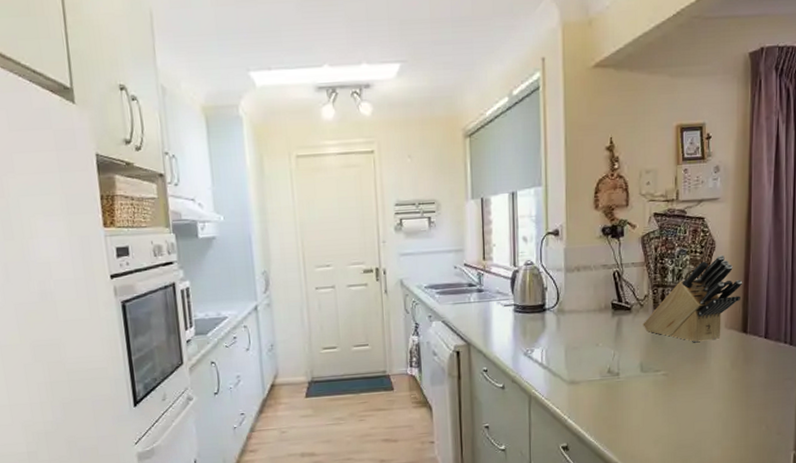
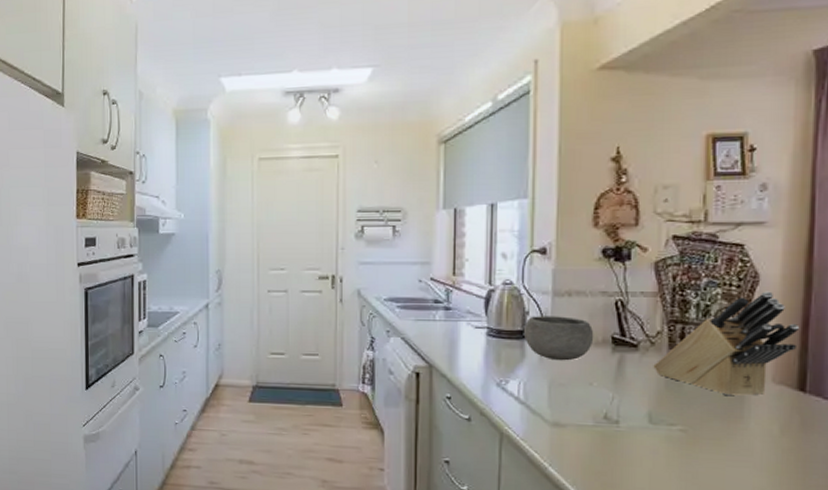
bowl: none [543,289,598,328] -> present [523,316,594,361]

